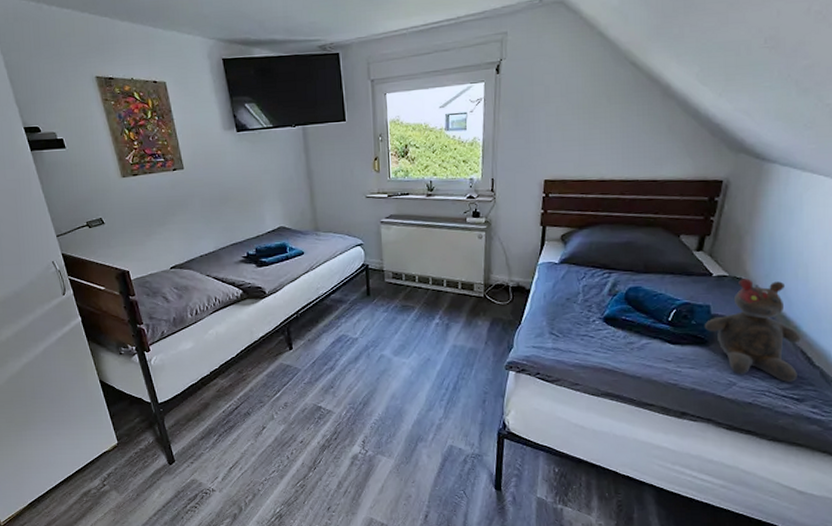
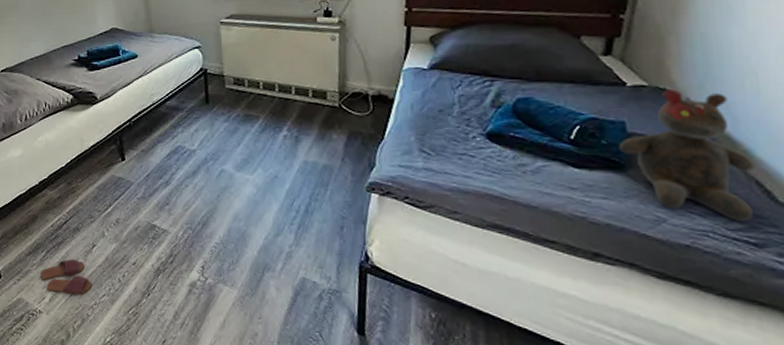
slippers: none [212,441,263,473] -> present [40,259,93,295]

